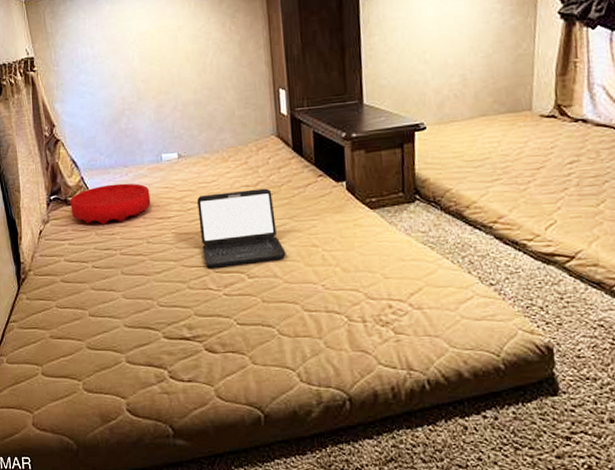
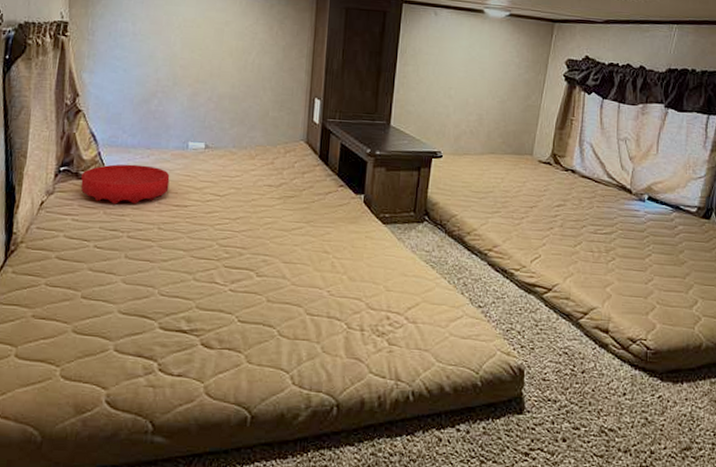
laptop: present [197,188,286,268] -> none [214,188,298,263]

